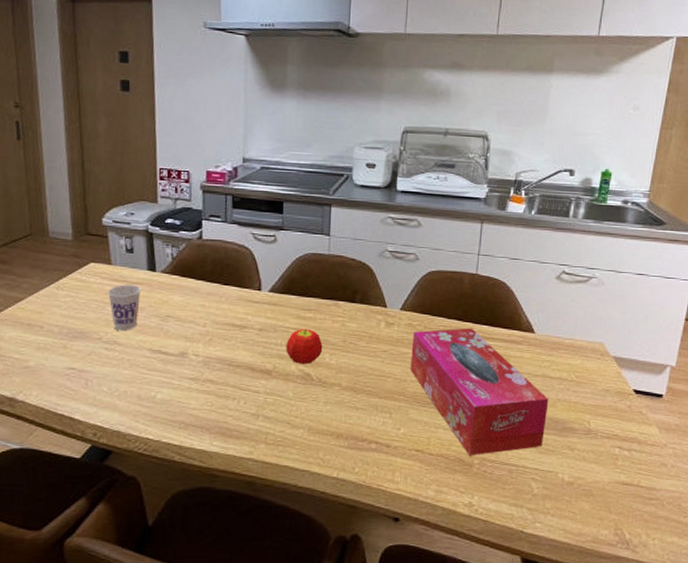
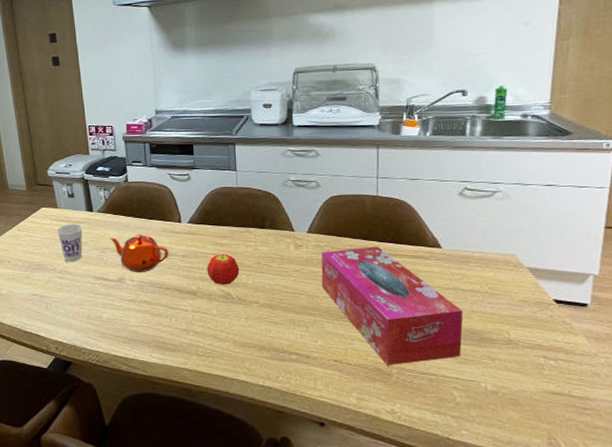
teapot: none [173,301,244,347] -> present [109,234,169,273]

